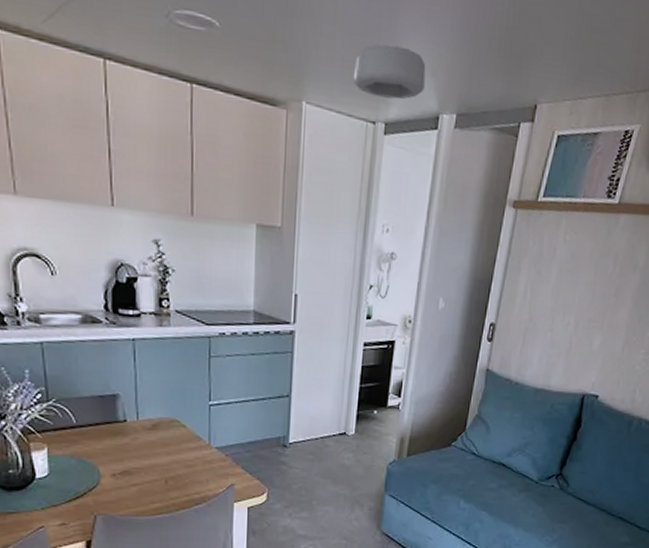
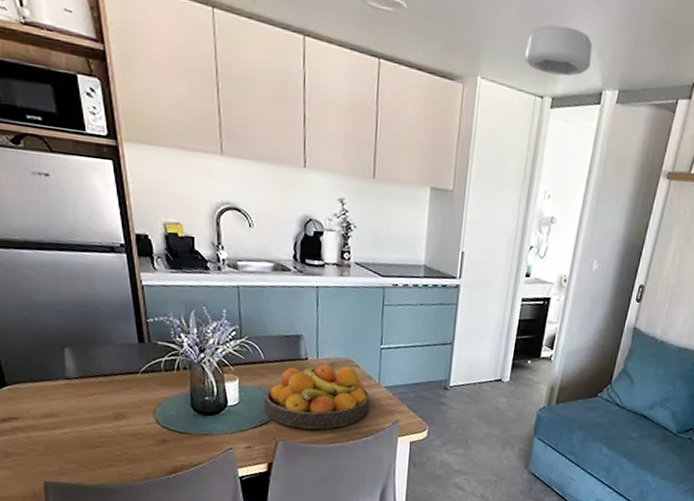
fruit bowl: none [78,426,200,500] -> present [264,364,370,430]

